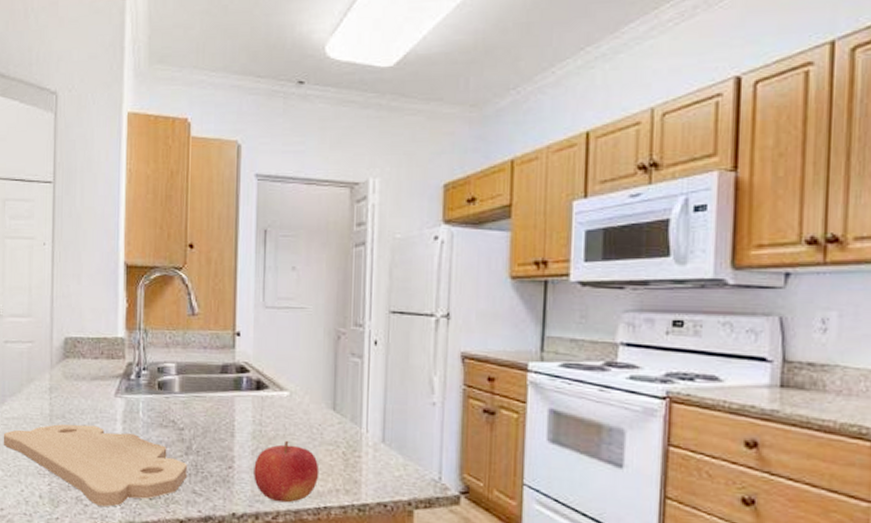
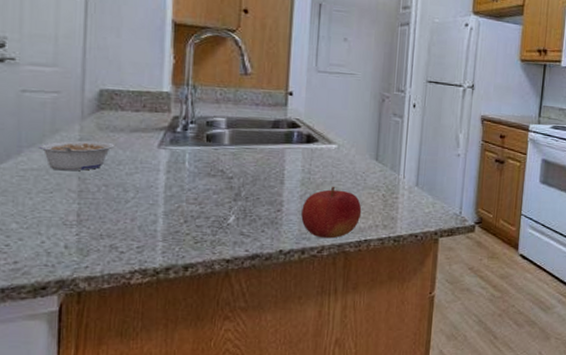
cutting board: present [3,424,187,507] -> none [18,174,235,252]
legume: none [17,389,79,420] -> present [37,140,115,171]

